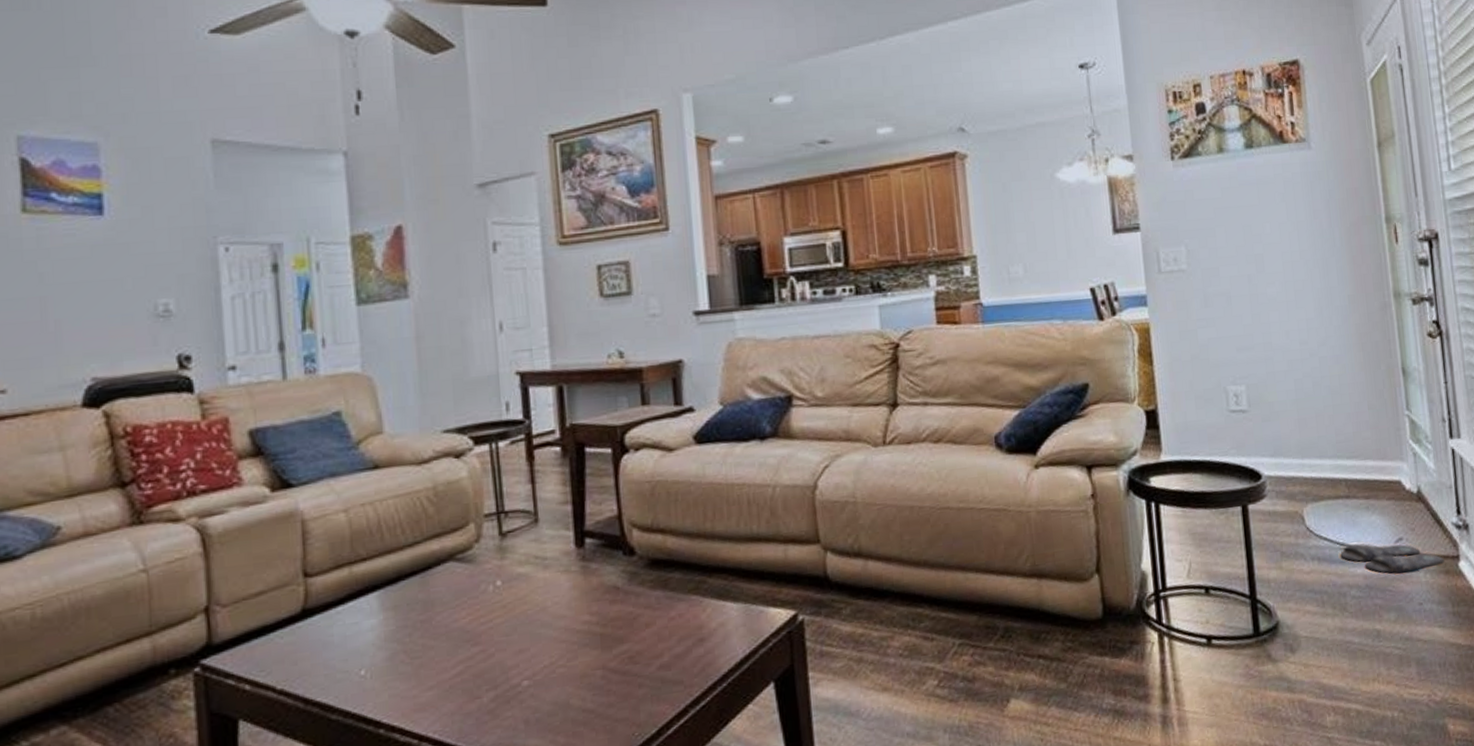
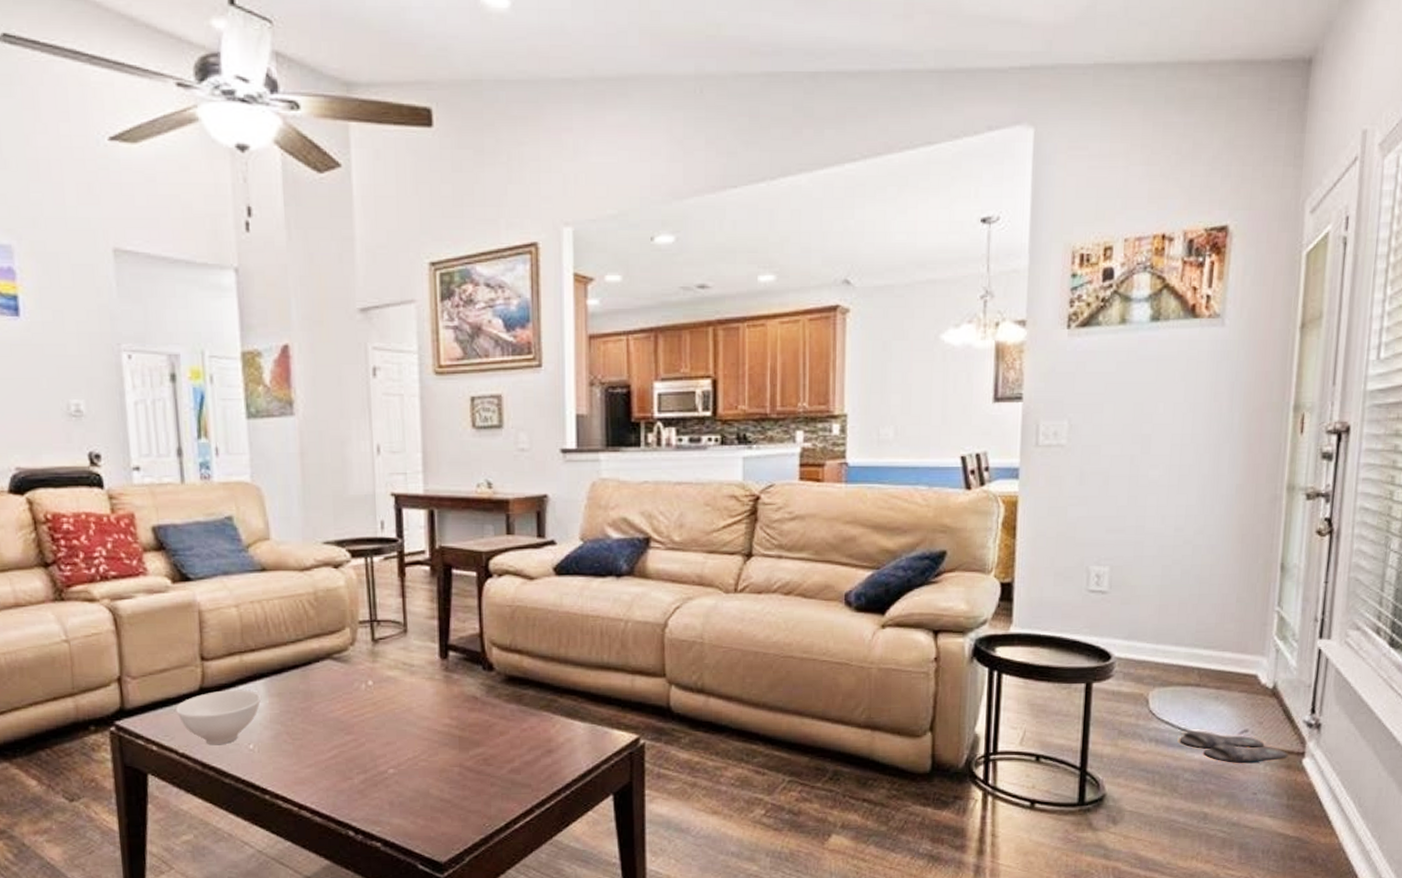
bowl: none [273,606,375,676] -> present [176,689,262,745]

